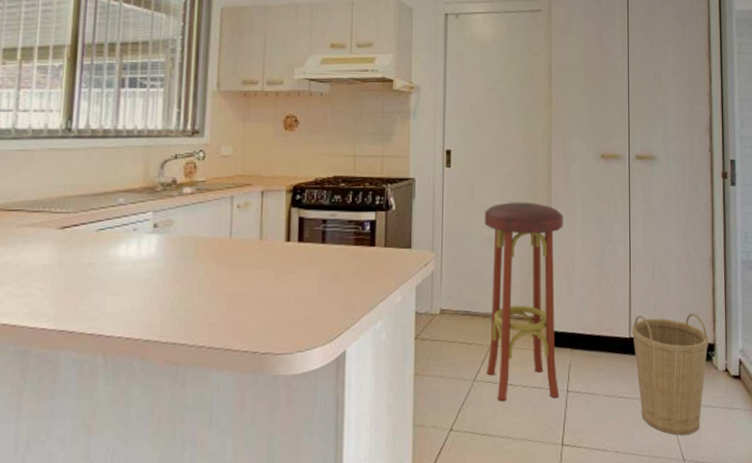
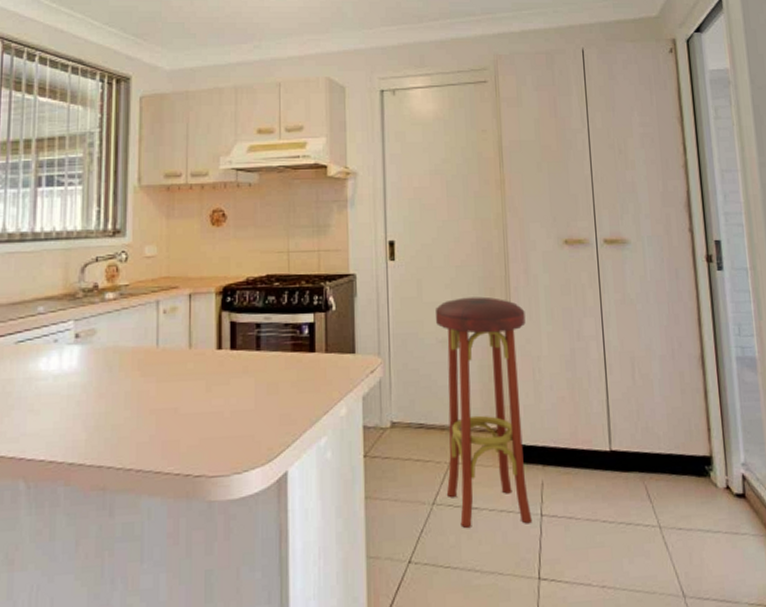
basket: present [632,312,709,435] -> none [612,420,705,567]

